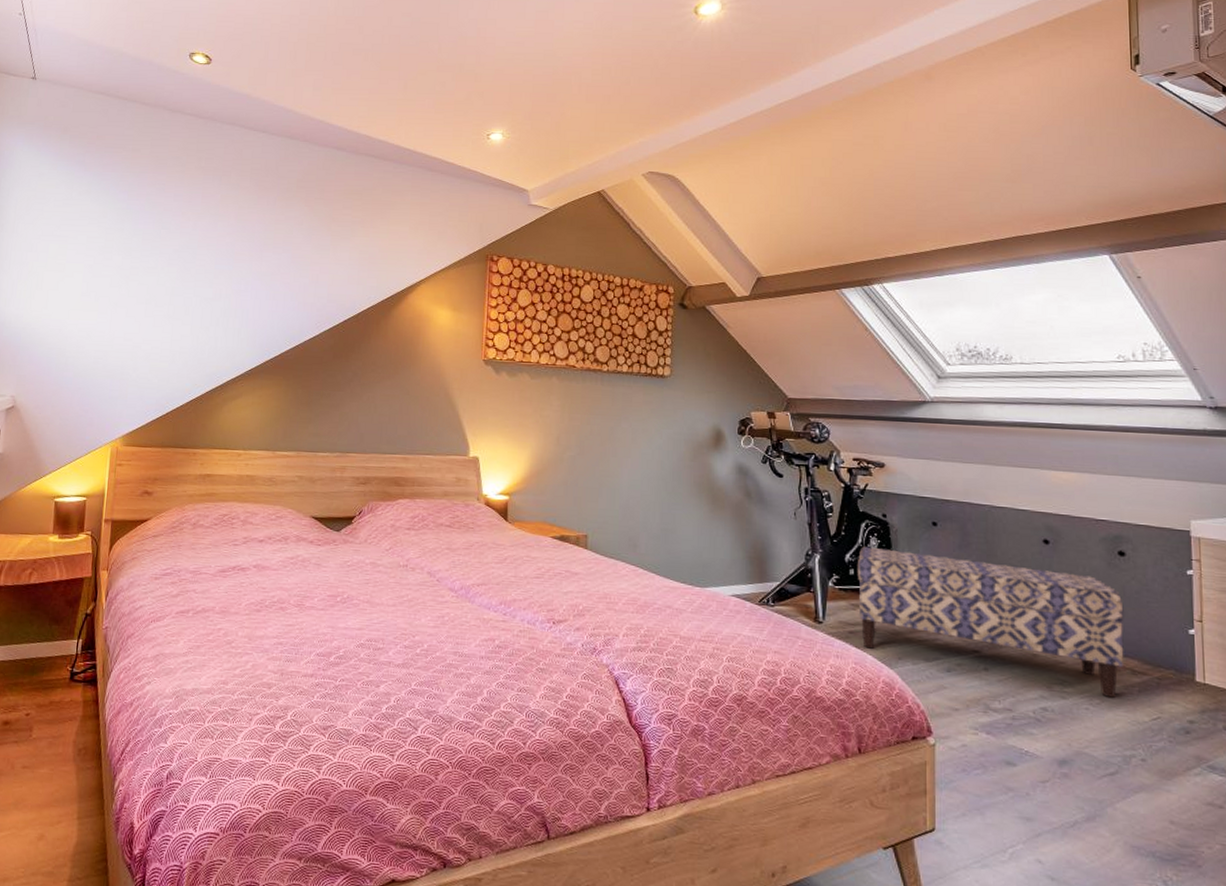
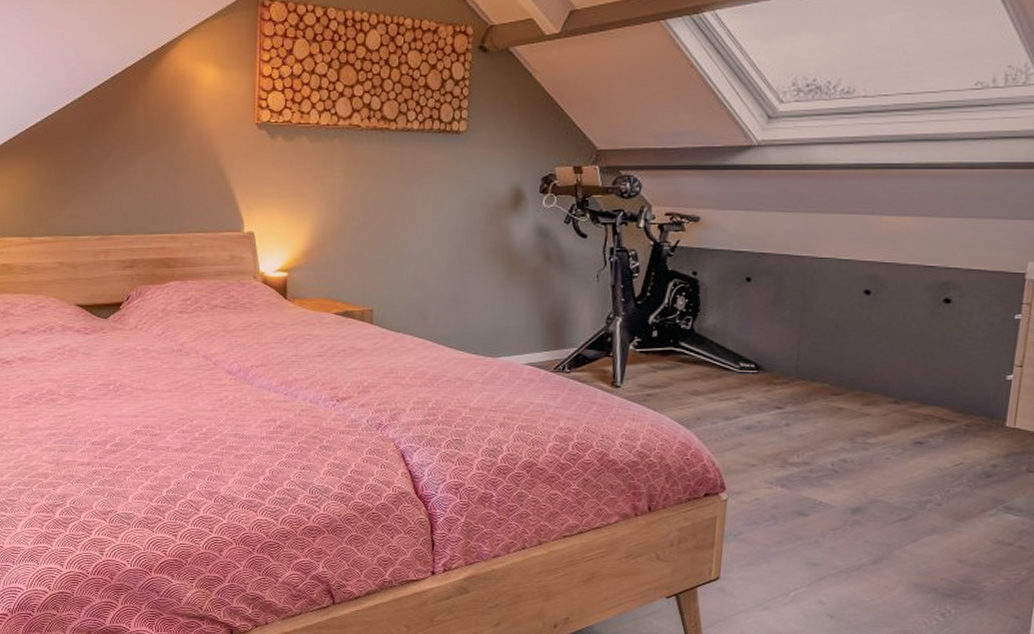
bench: present [857,546,1124,698] -> none [659,307,942,446]

